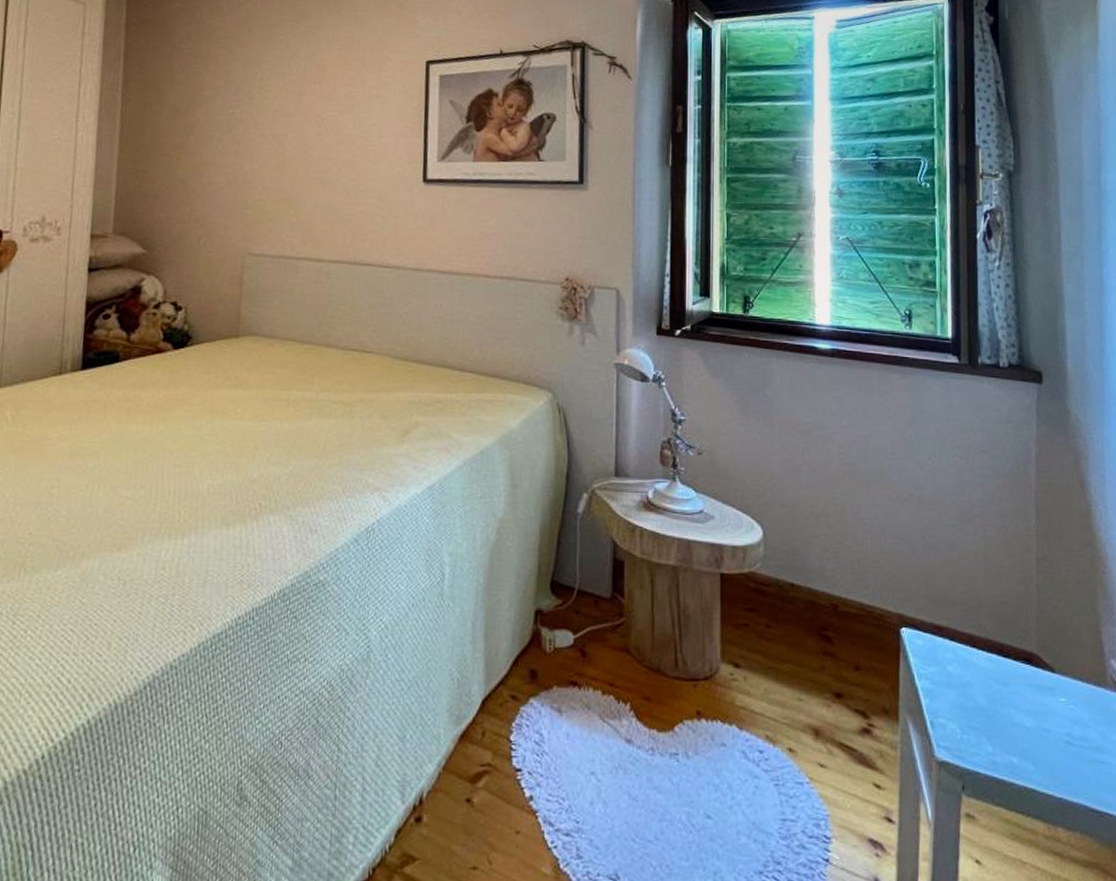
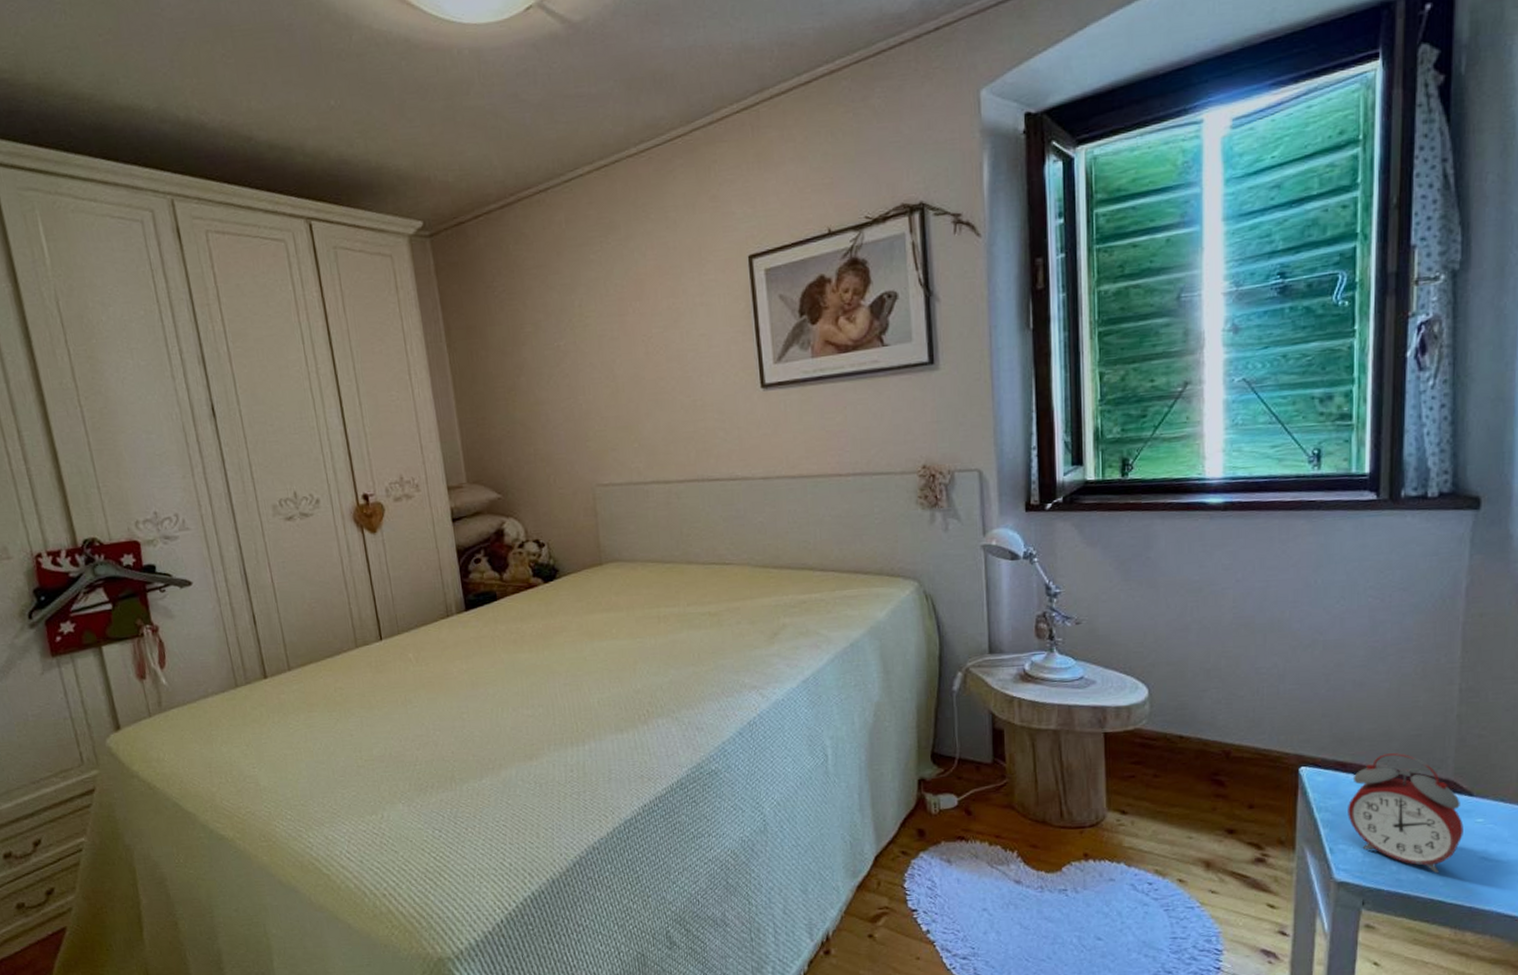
alarm clock: none [945,620,1049,758] -> present [1348,753,1464,874]

